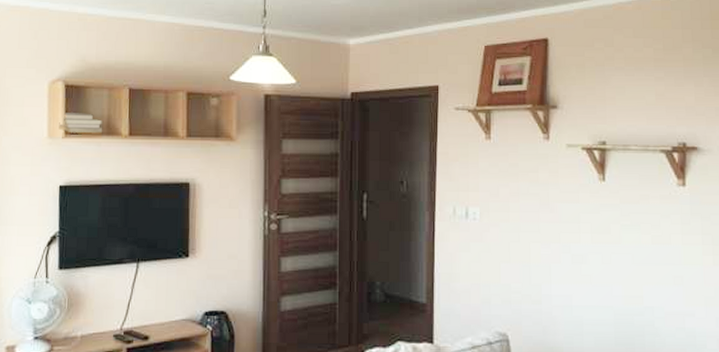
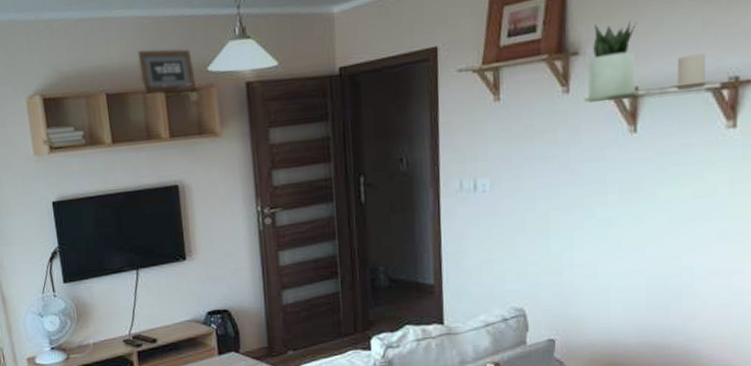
picture frame: none [165,54,218,98] -> present [138,49,197,95]
planter: none [560,84,608,151] -> present [583,19,640,103]
candle: none [631,120,666,149] -> present [669,53,713,90]

